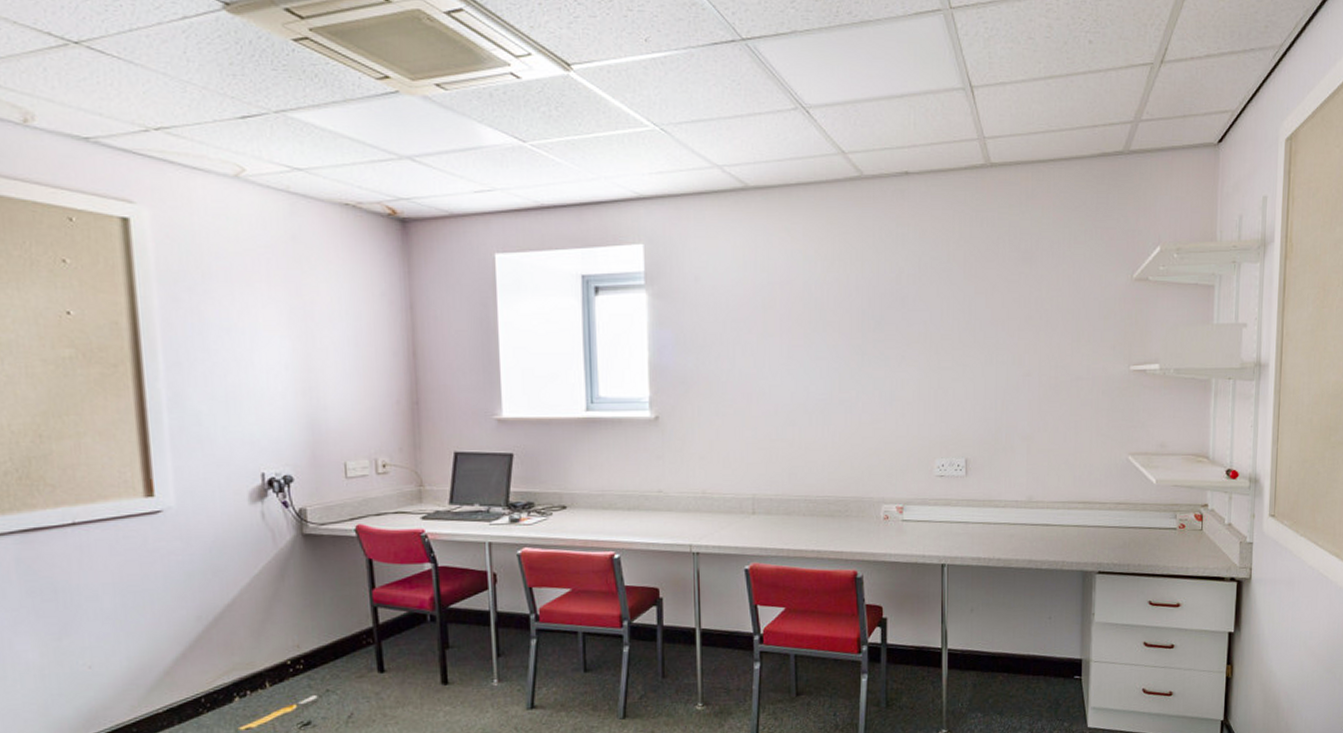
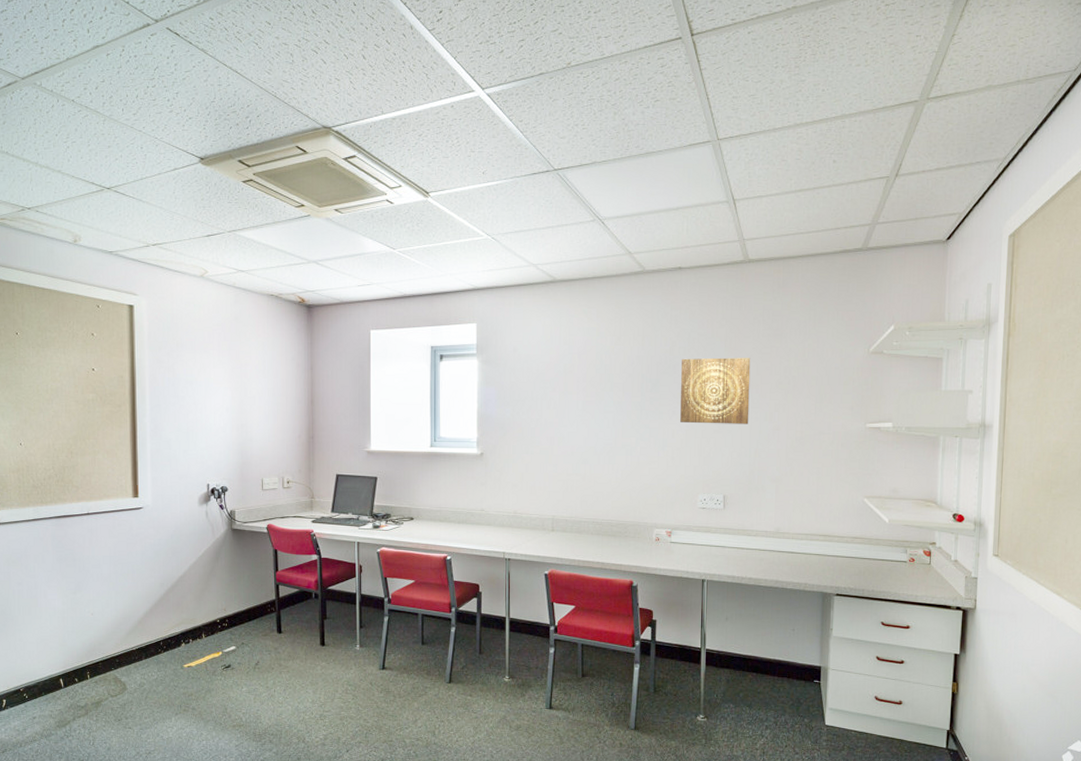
wall art: none [911,287,995,371] -> present [680,357,751,424]

